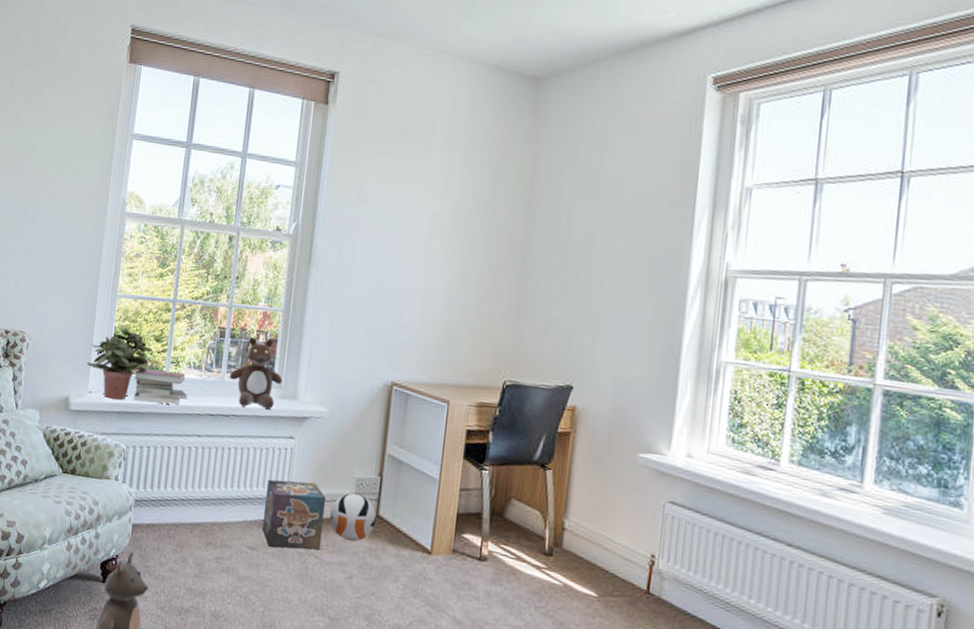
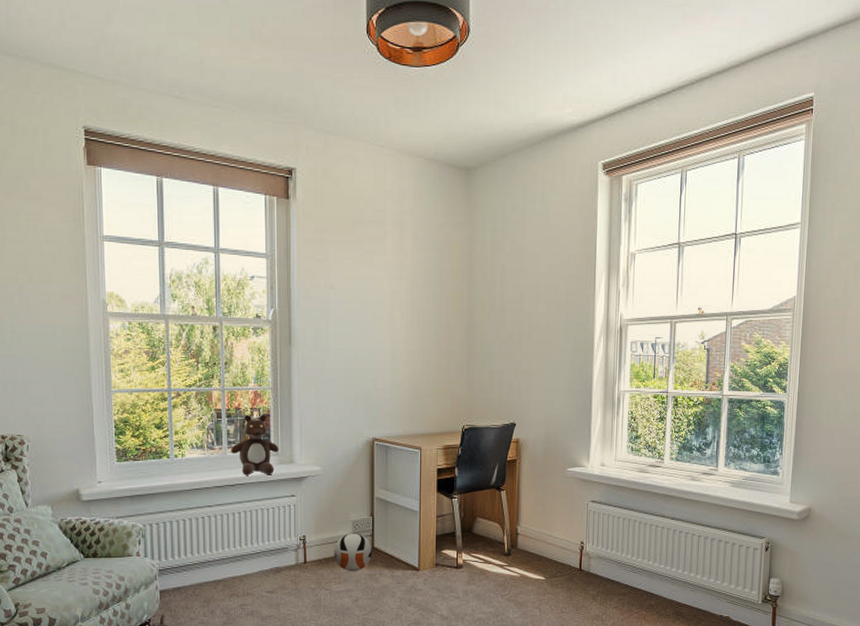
potted plant: present [86,329,153,401] -> none [91,422,155,486]
books: present [133,368,188,405] -> none [140,454,195,484]
toy box: present [262,479,327,550] -> none [276,530,329,588]

